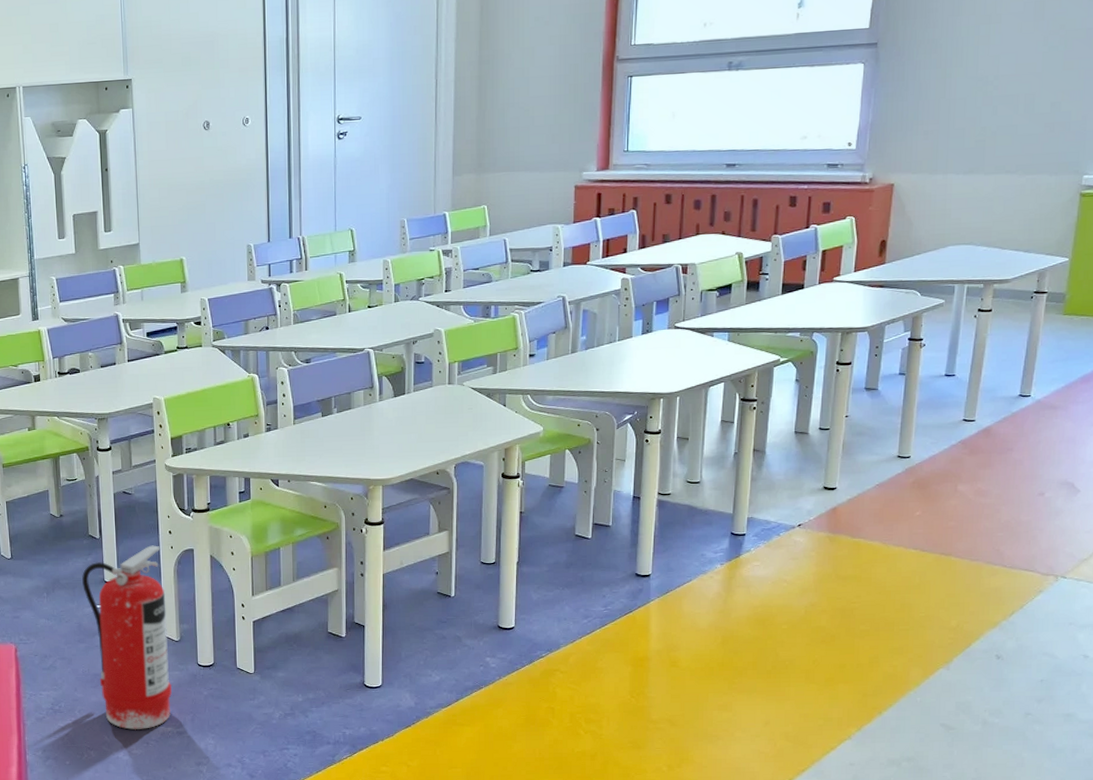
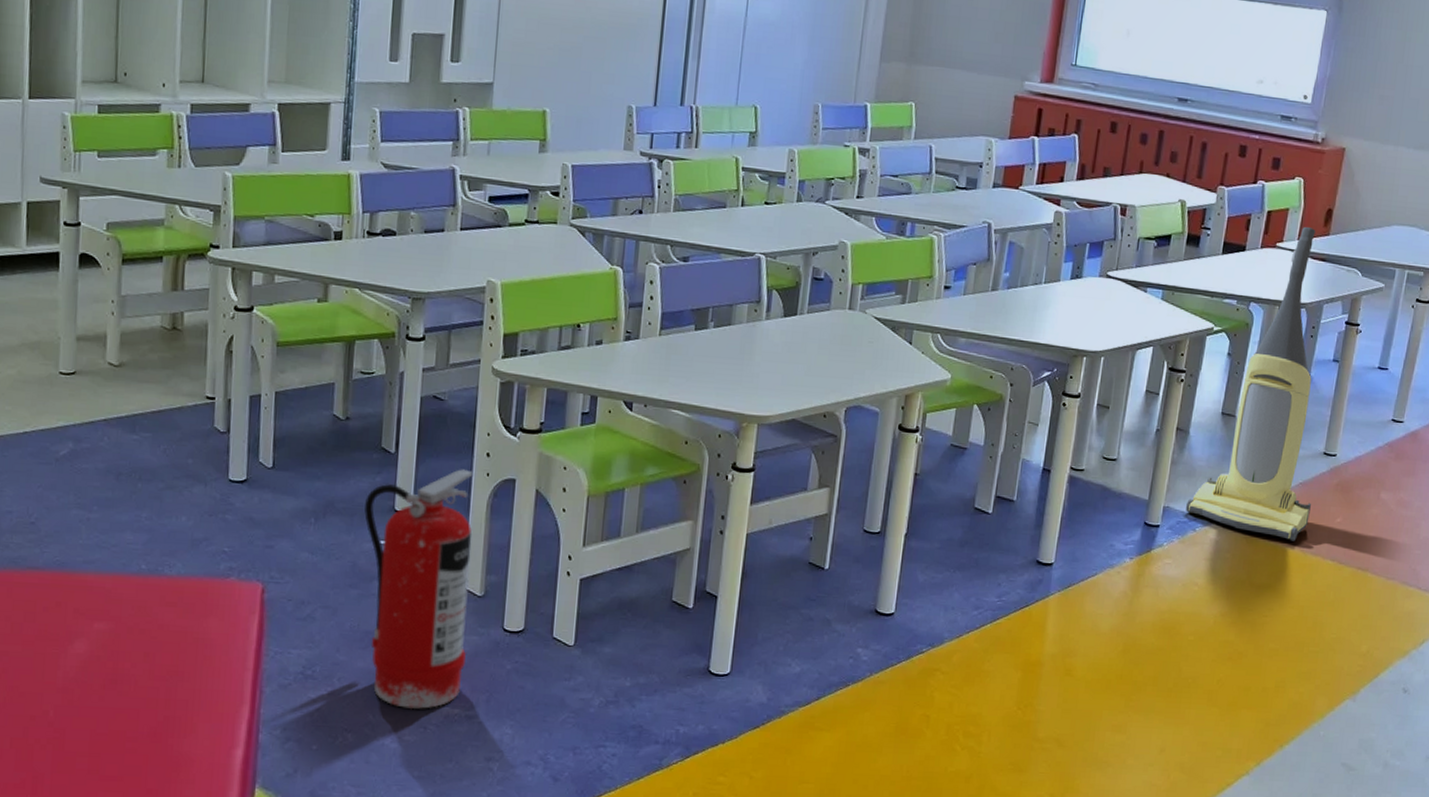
vacuum cleaner: none [769,258,889,536] -> present [1186,226,1316,541]

